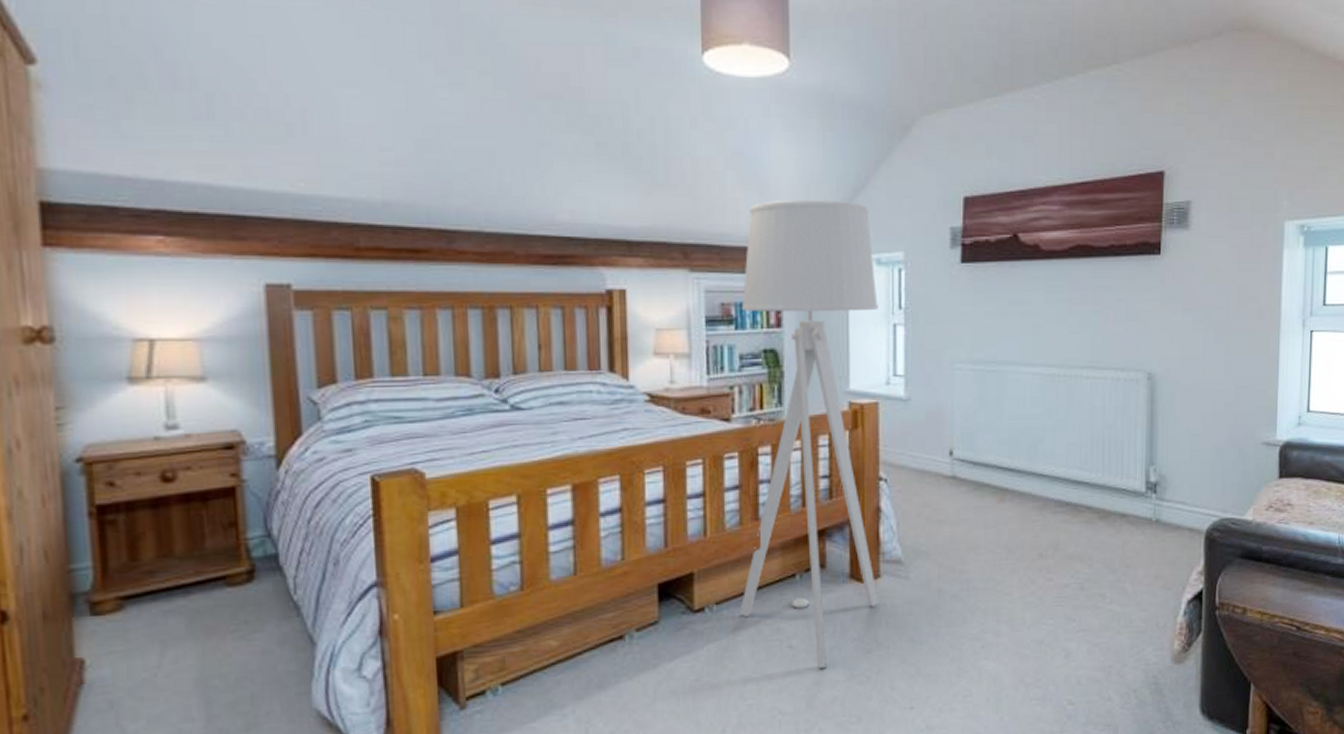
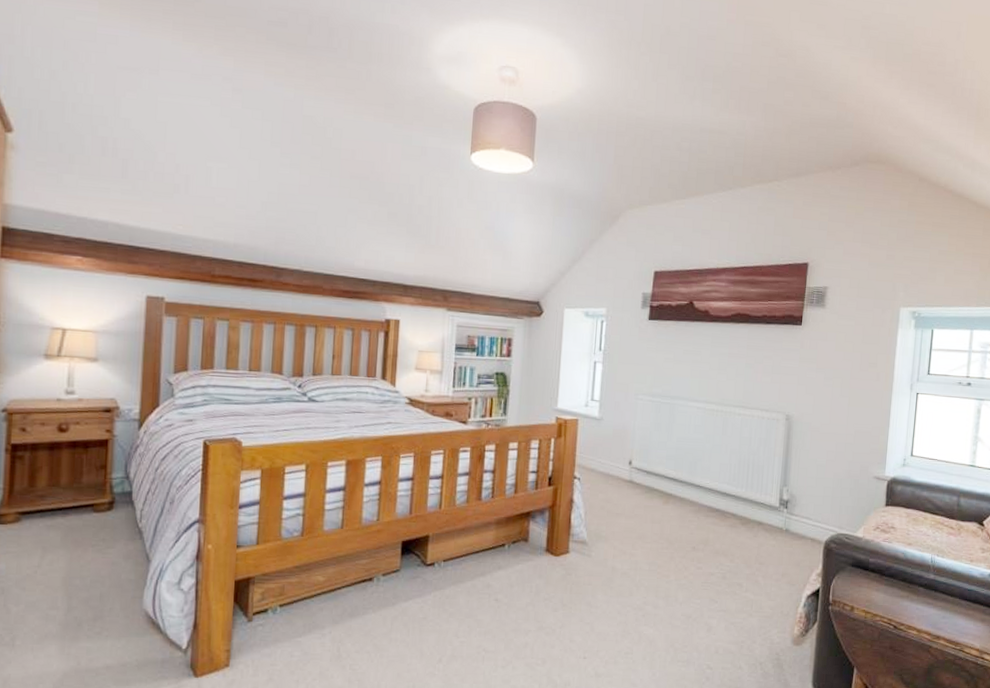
floor lamp: present [740,199,879,668] -> none [461,263,584,619]

